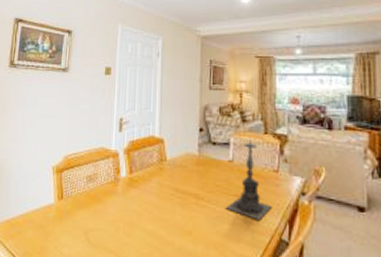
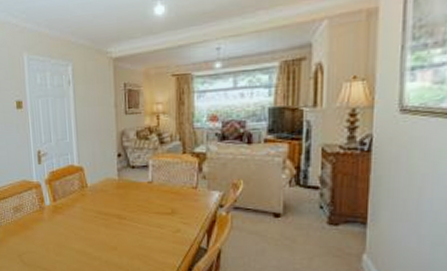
candle holder: present [226,135,273,220] -> none [148,156,192,232]

